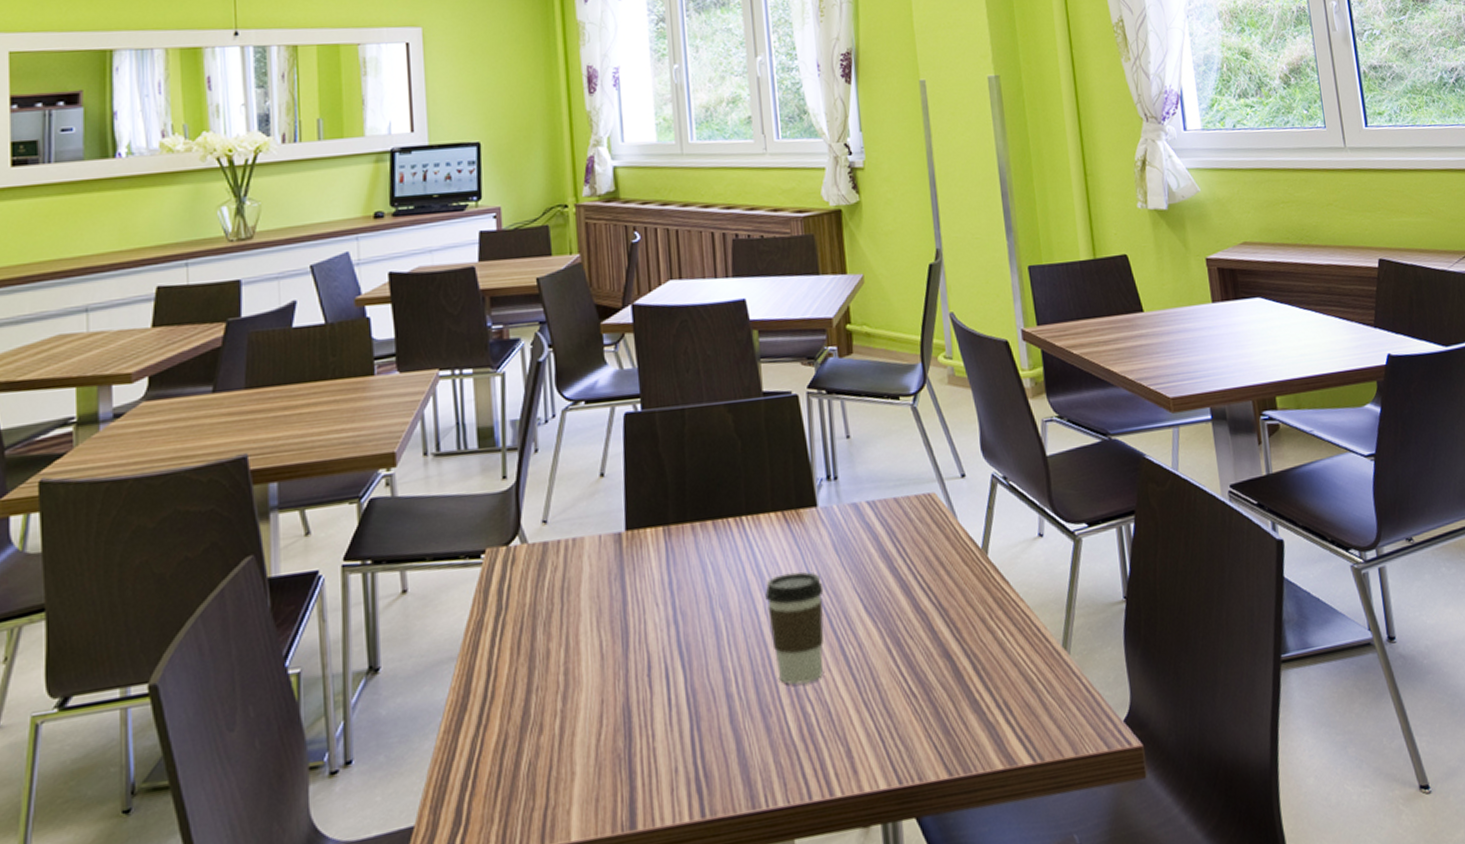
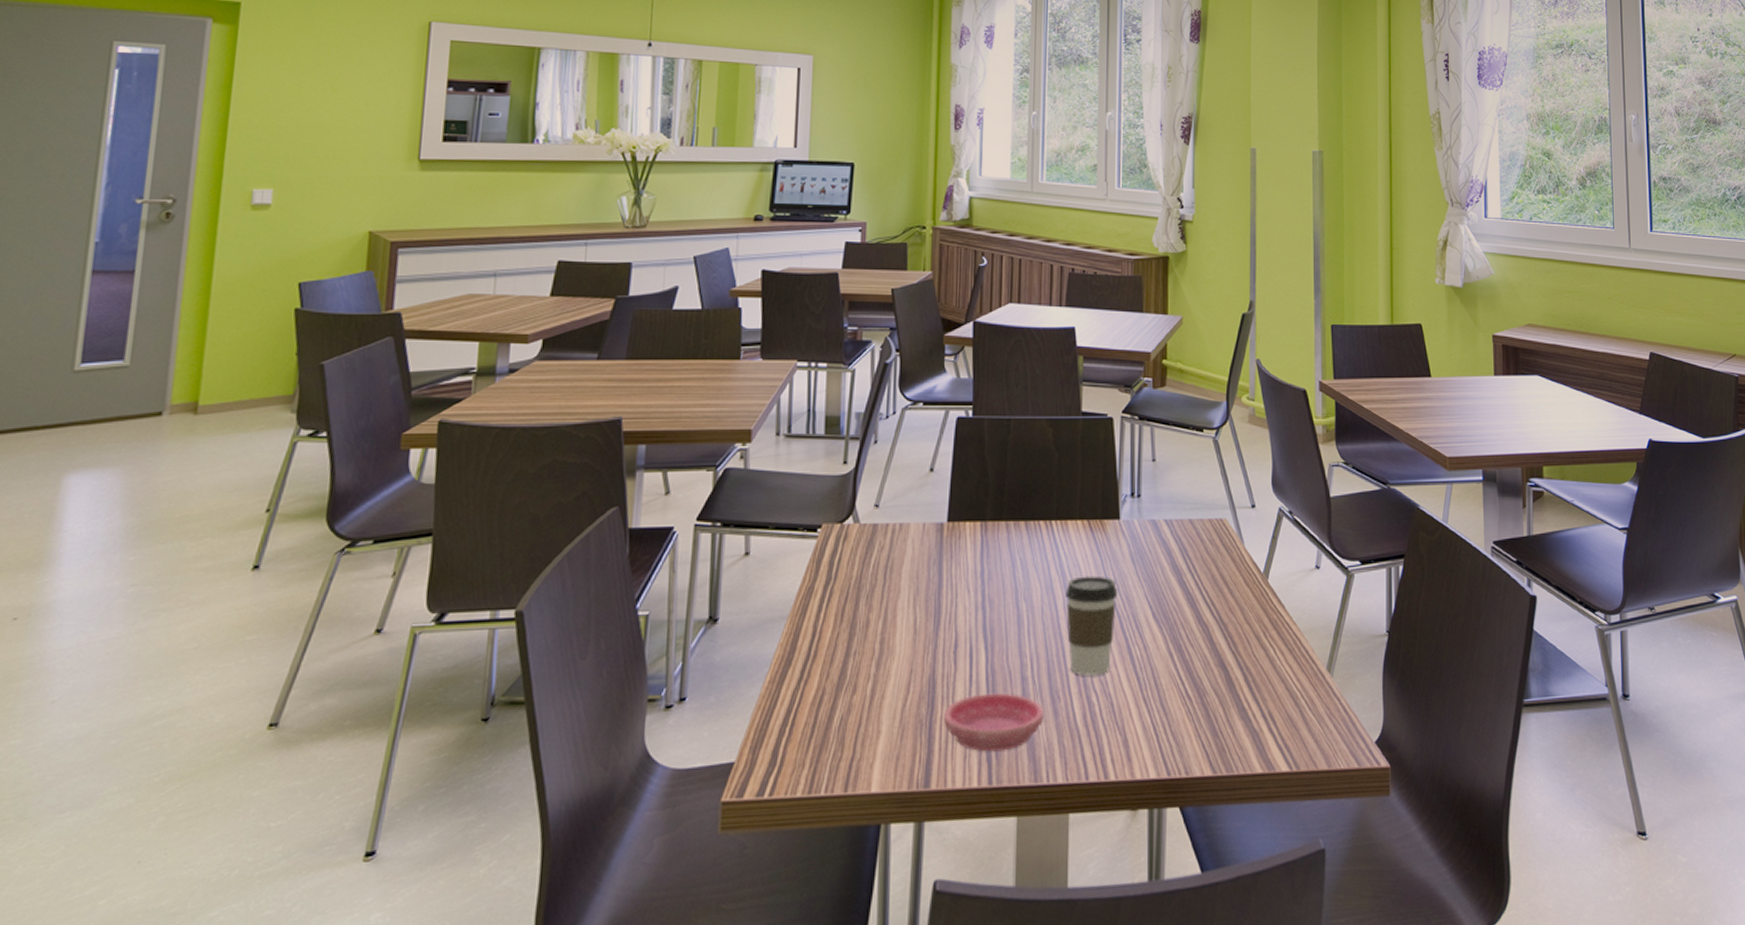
saucer: none [644,713,755,783] -> present [944,692,1044,752]

